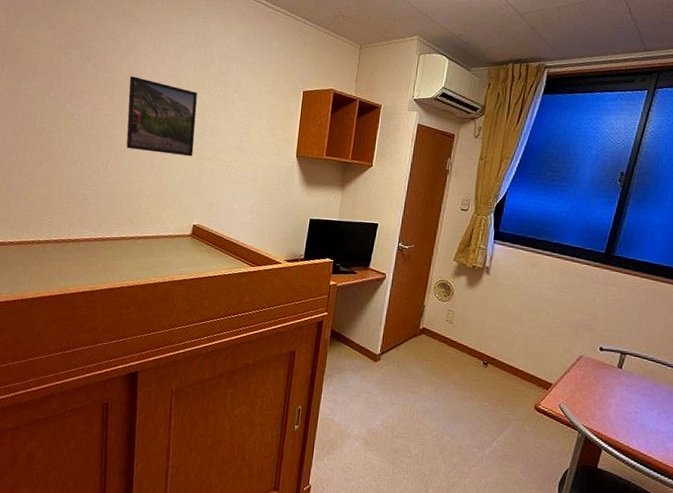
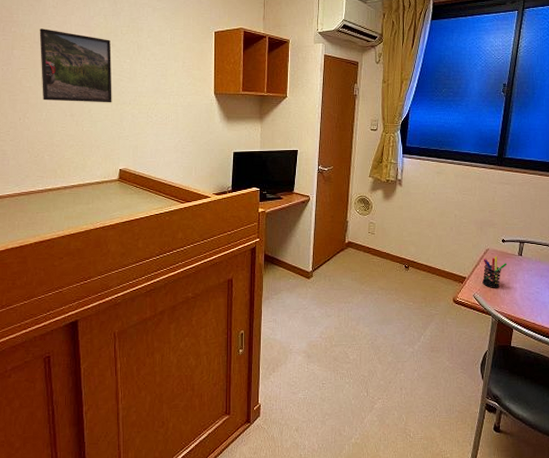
pen holder: none [571,365,603,401] -> present [482,256,508,288]

